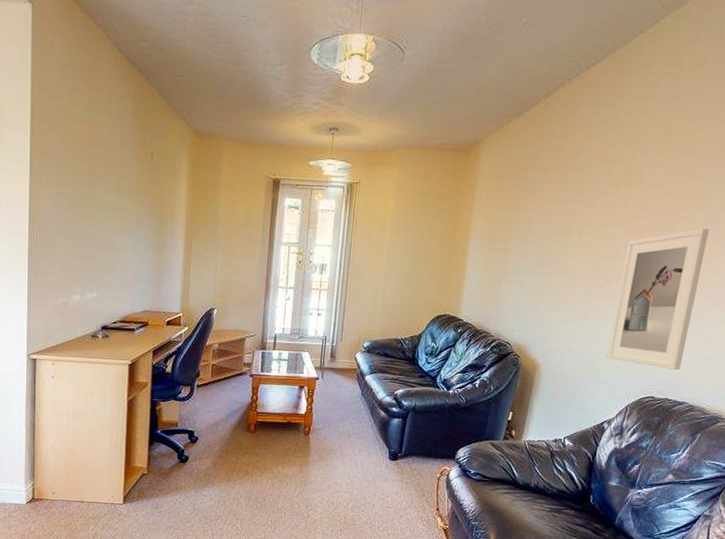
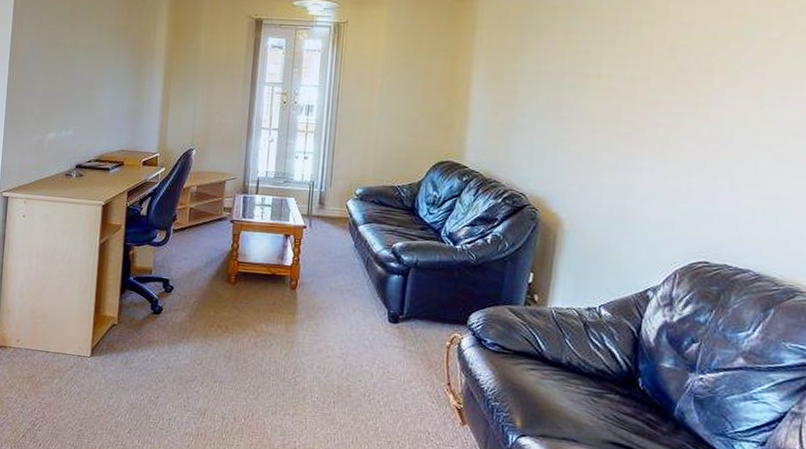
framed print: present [607,228,710,370] -> none [644,71,756,231]

